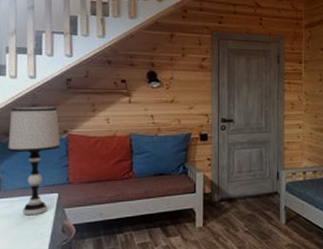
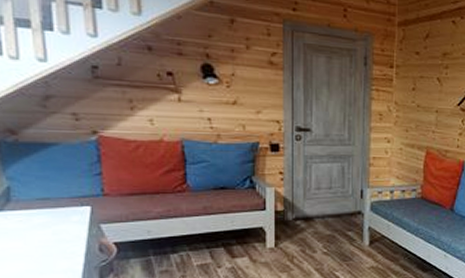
table lamp: present [7,107,60,216] -> none [15,98,89,232]

